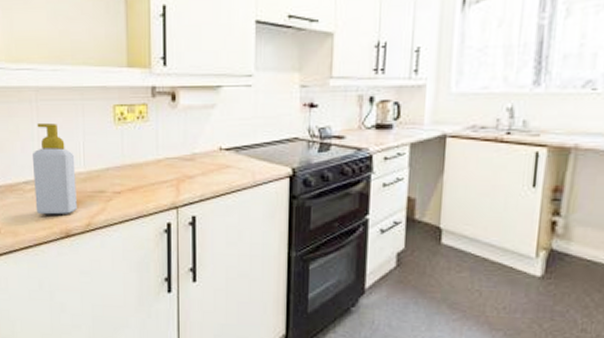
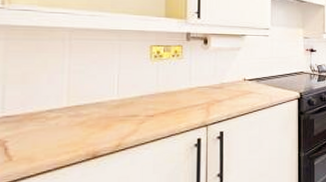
soap bottle: present [31,124,77,215] -> none [59,59,108,140]

